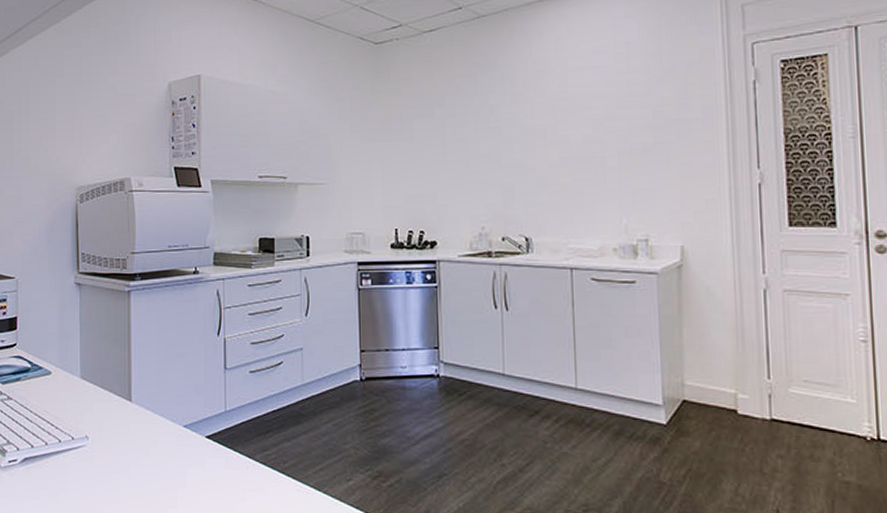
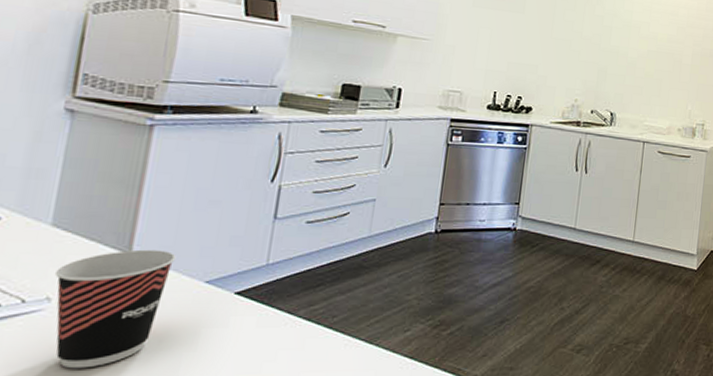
cup: none [87,397,161,496] -> present [54,249,176,369]

